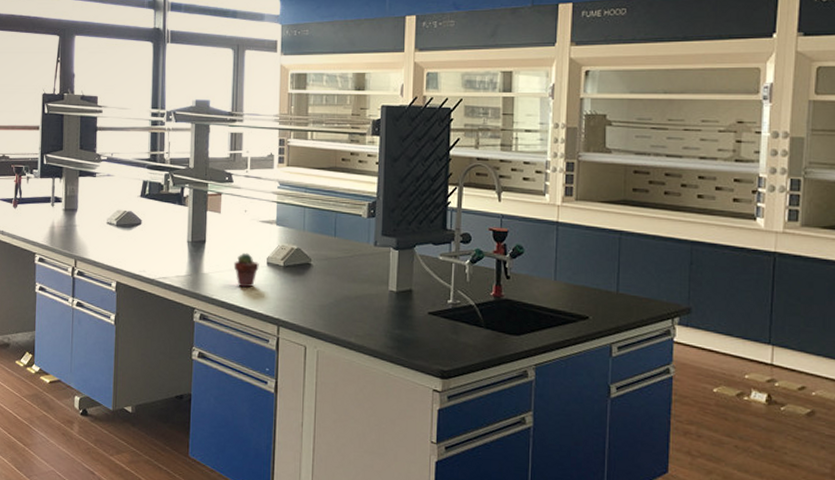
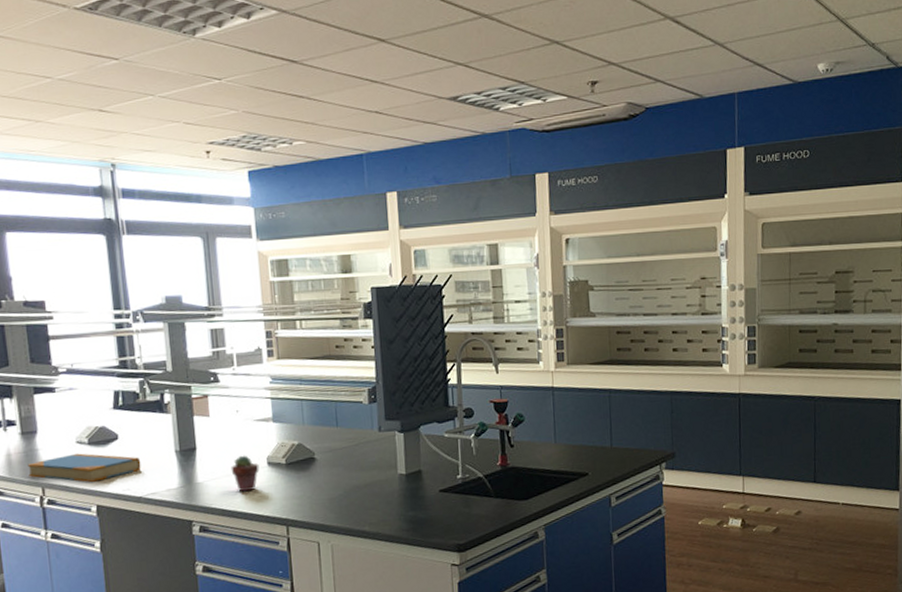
book: none [66,233,157,260] -> present [27,453,141,482]

